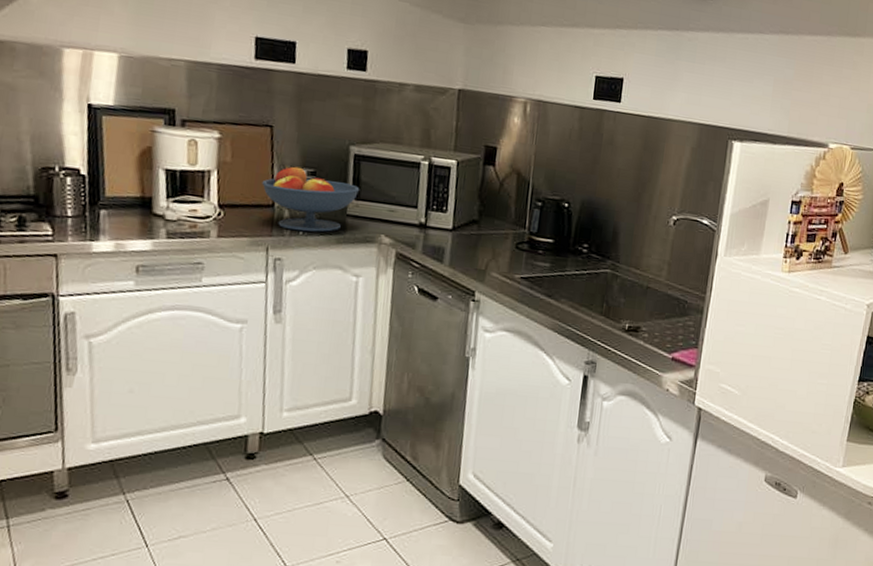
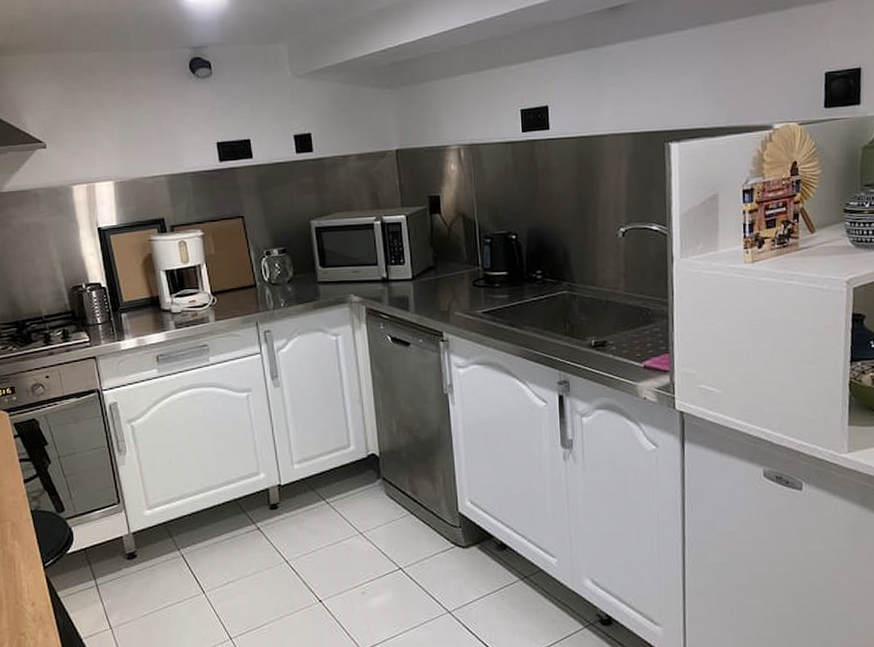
fruit bowl: present [262,165,360,232] -> none [243,247,326,304]

